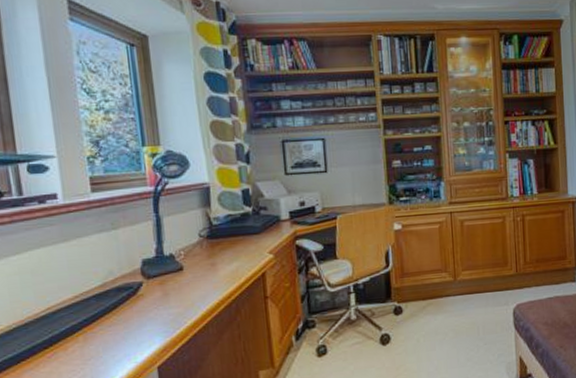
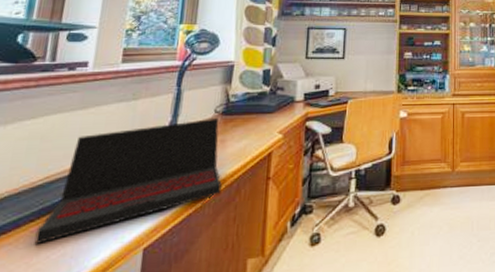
laptop: none [52,241,221,368] -> present [34,117,222,244]

